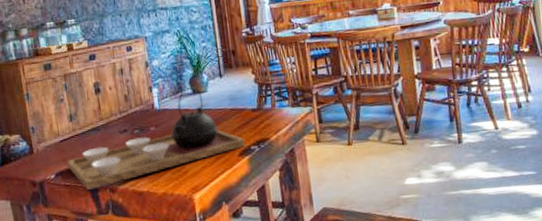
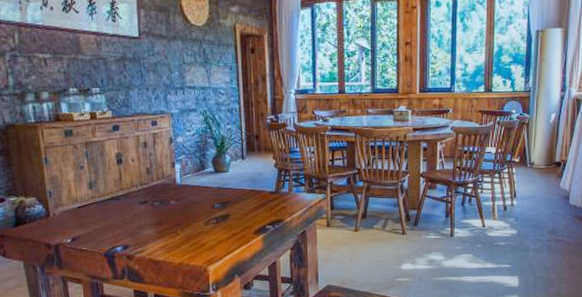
tea set: present [67,86,246,190] -> none [85,166,262,255]

